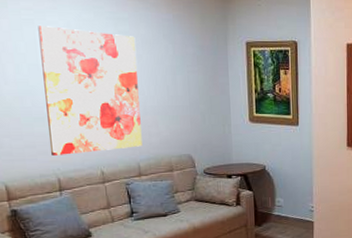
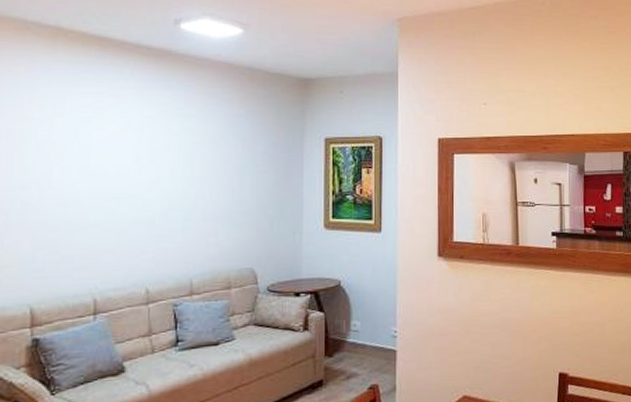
wall art: present [38,26,143,157] -> none [89,124,202,273]

